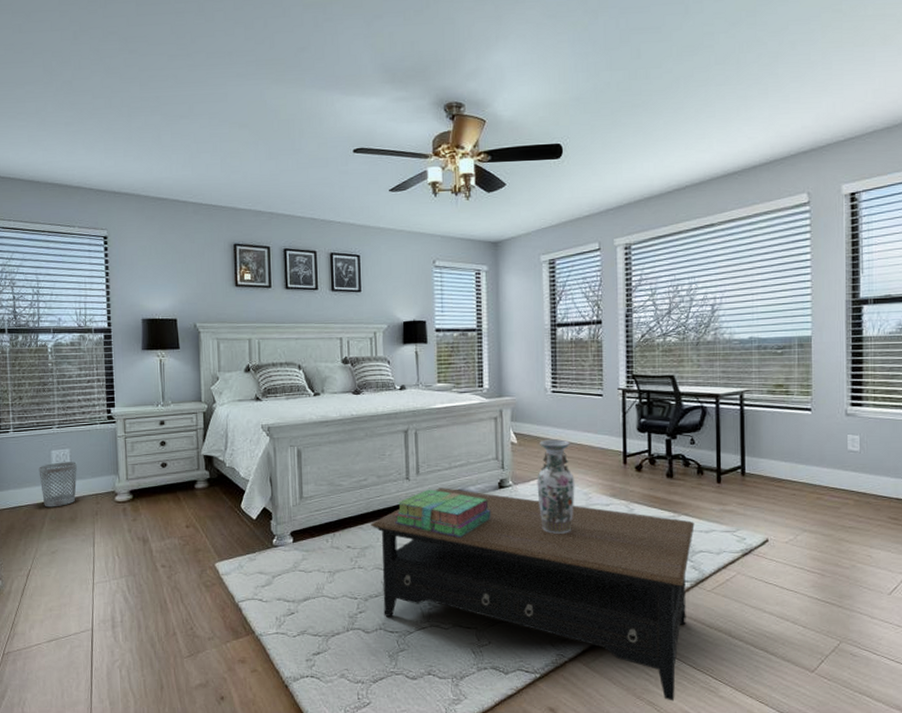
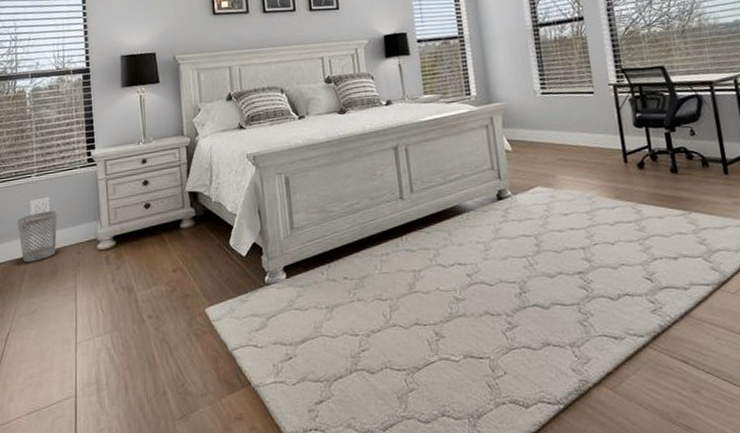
coffee table: present [371,488,695,701] -> none [367,204,714,424]
stack of books: present [395,489,492,538] -> none [391,207,493,258]
vase: present [537,439,575,534] -> none [535,142,579,245]

